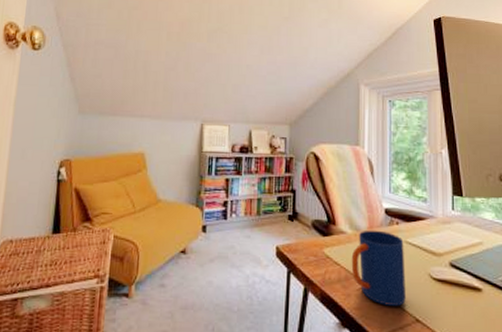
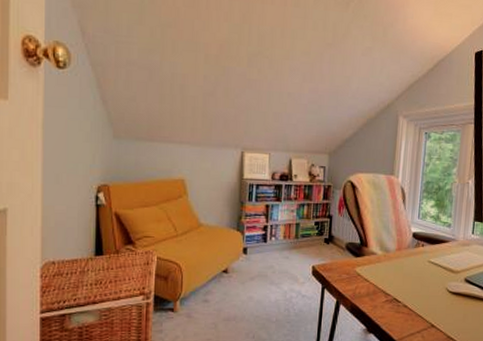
mug: present [351,230,406,306] -> none [379,251,427,314]

